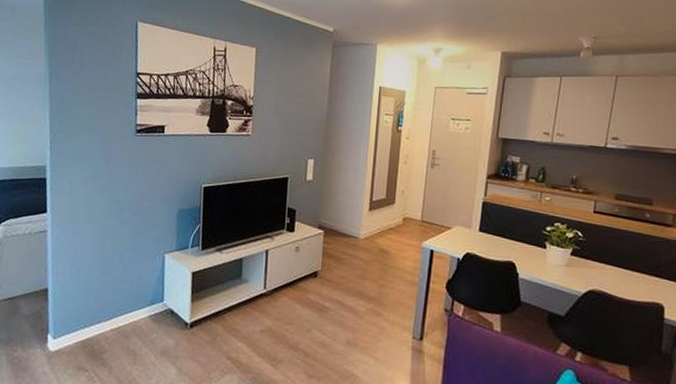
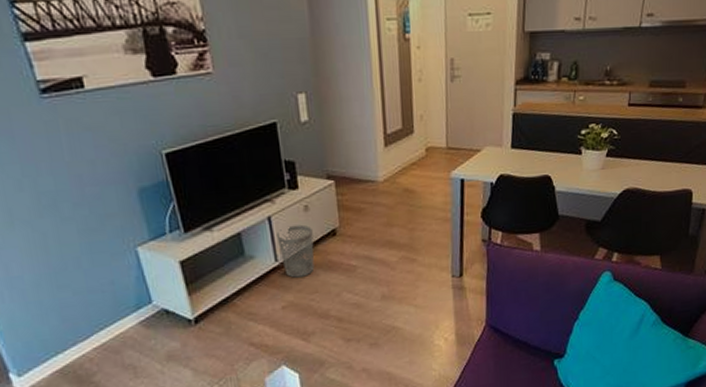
wastebasket: none [269,261,299,308] -> present [276,224,315,278]

